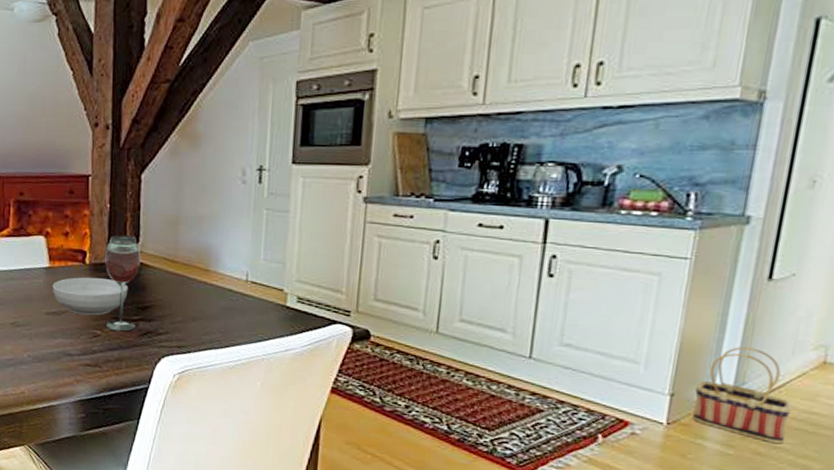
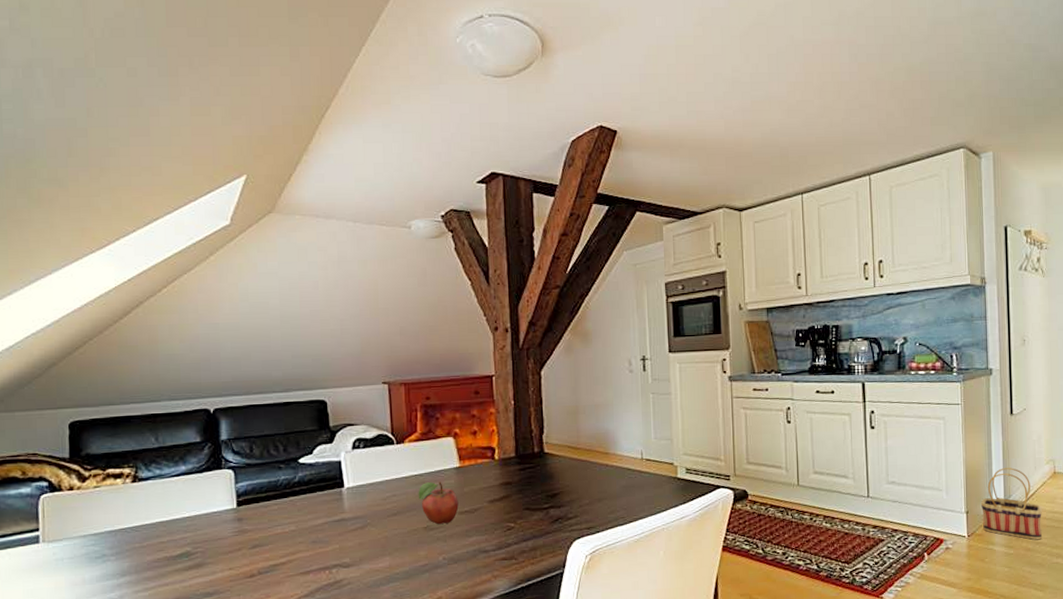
fruit: none [7,279,46,323] -> present [418,482,459,525]
bowl: present [52,277,128,316] -> none [464,471,537,510]
wineglass: present [105,235,141,332] -> none [513,428,547,521]

